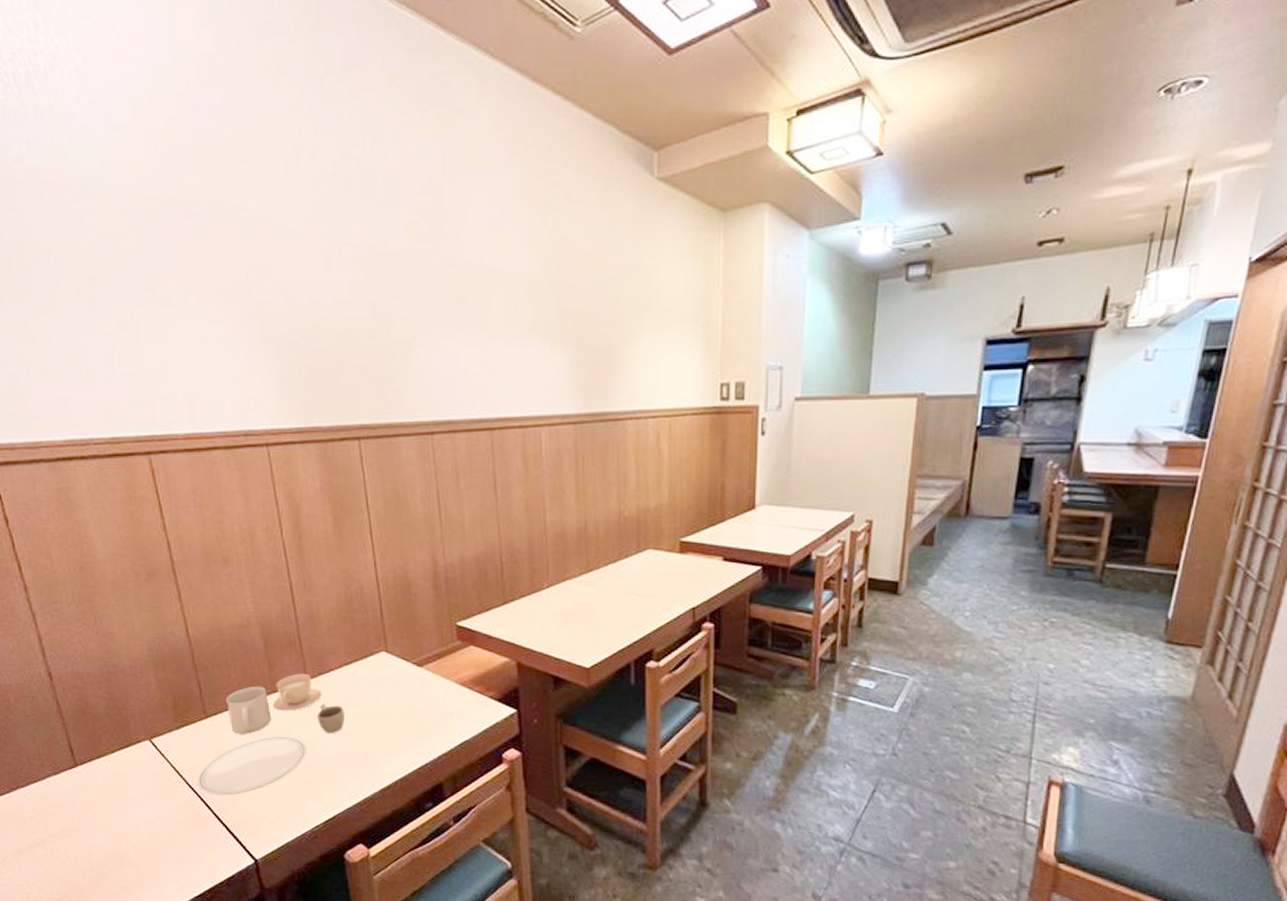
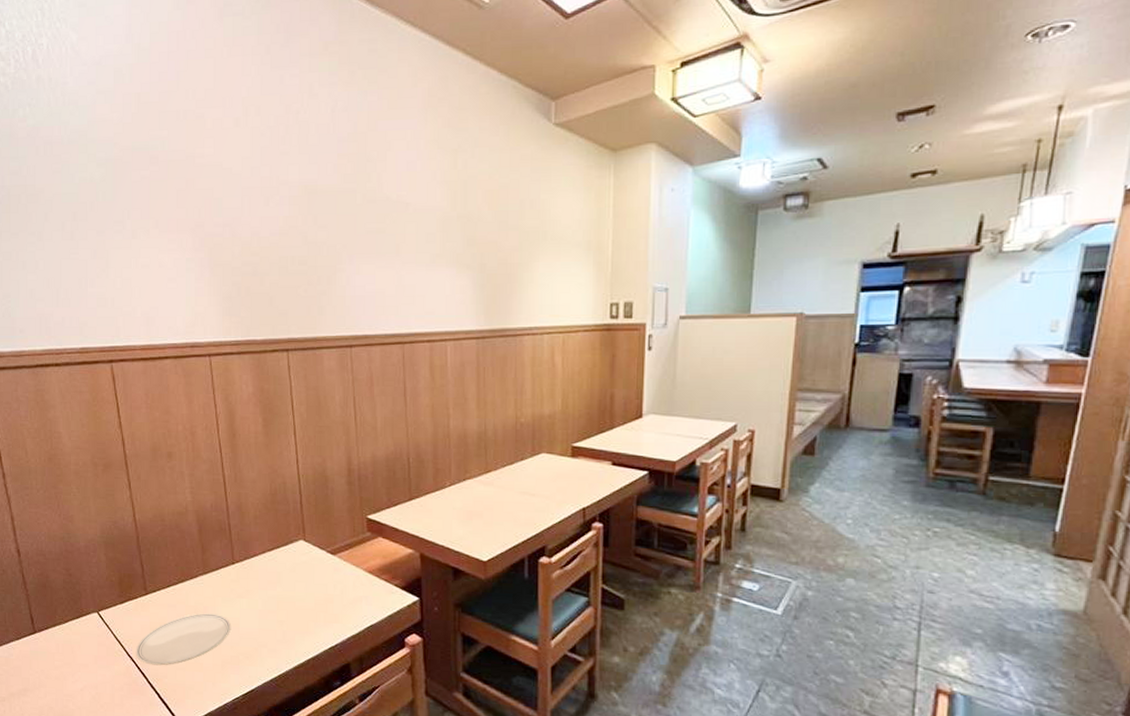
cup: present [226,686,272,734] -> none [164,567,202,611]
teacup: present [272,673,322,711] -> none [203,557,247,591]
cup: present [316,704,345,734] -> none [241,586,265,614]

